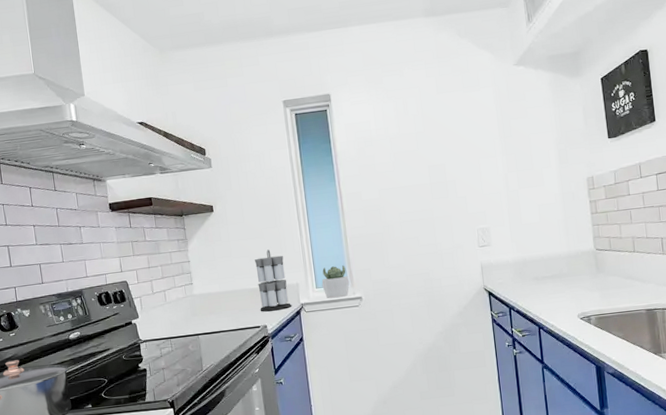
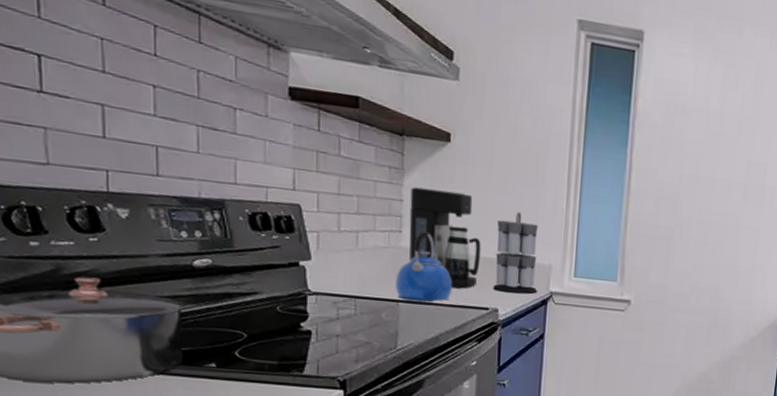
coffee maker: none [193,245,249,317] -> present [409,187,481,289]
kettle: none [194,279,233,332] -> present [394,230,452,302]
succulent plant: present [321,265,350,299] -> none [582,253,619,296]

